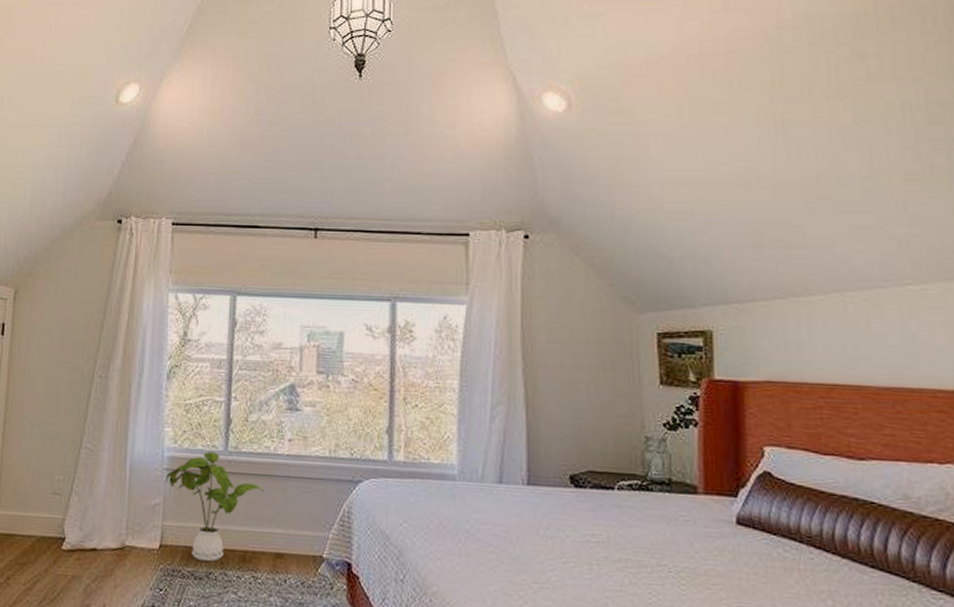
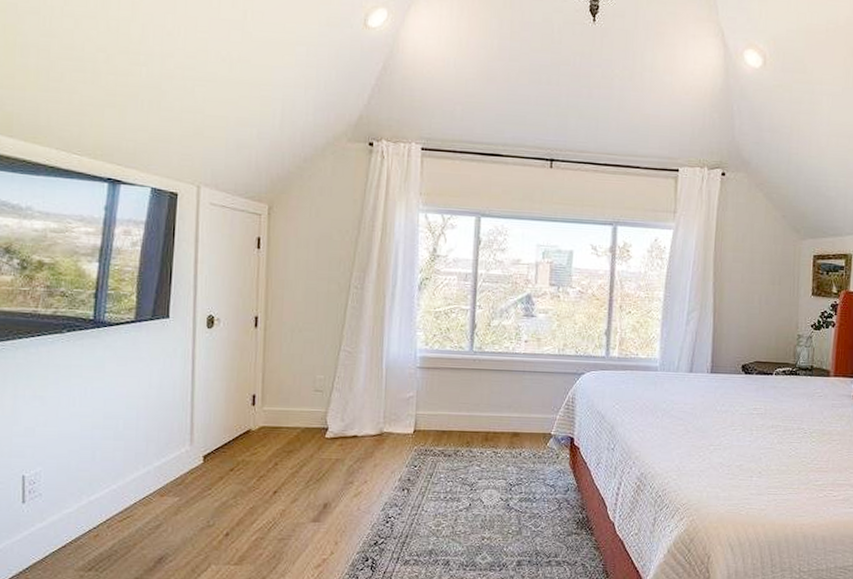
house plant: present [164,452,263,562] -> none [417,352,503,442]

